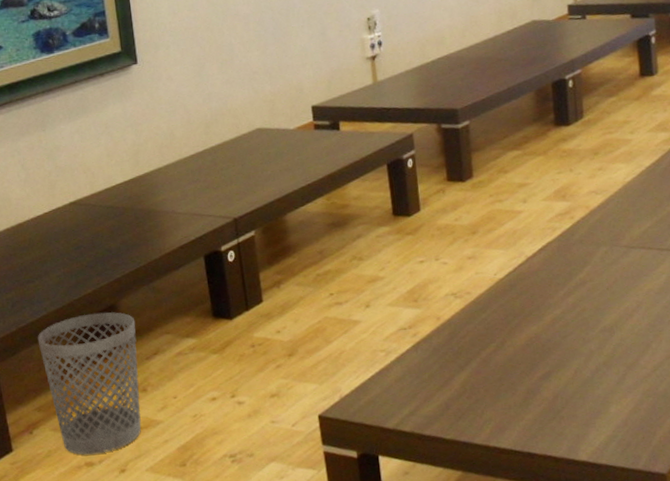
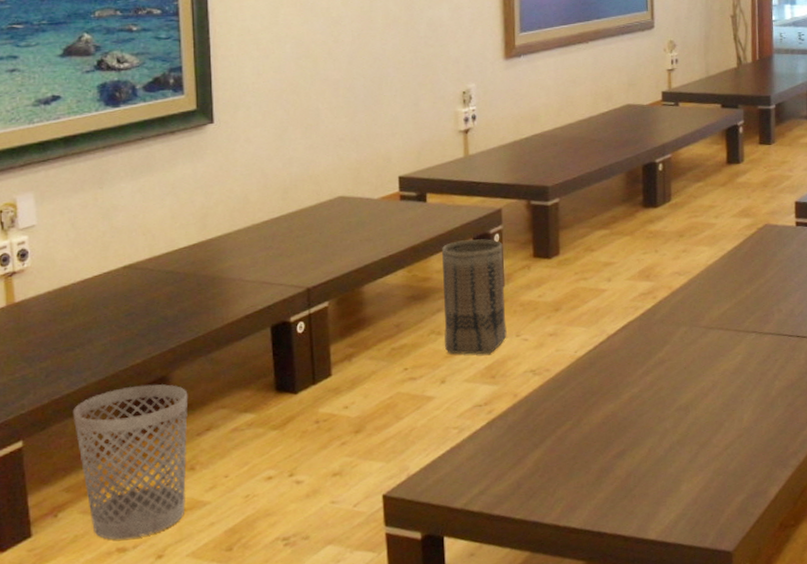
basket: none [358,164,426,280] -> present [442,239,507,355]

